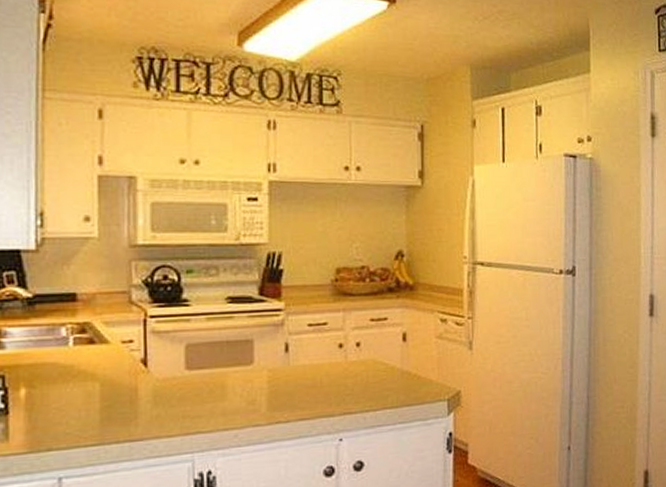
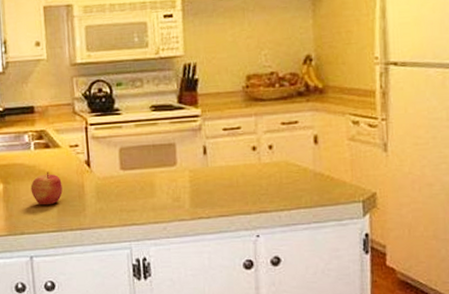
apple: none [65,372,109,414] -> present [30,171,63,206]

